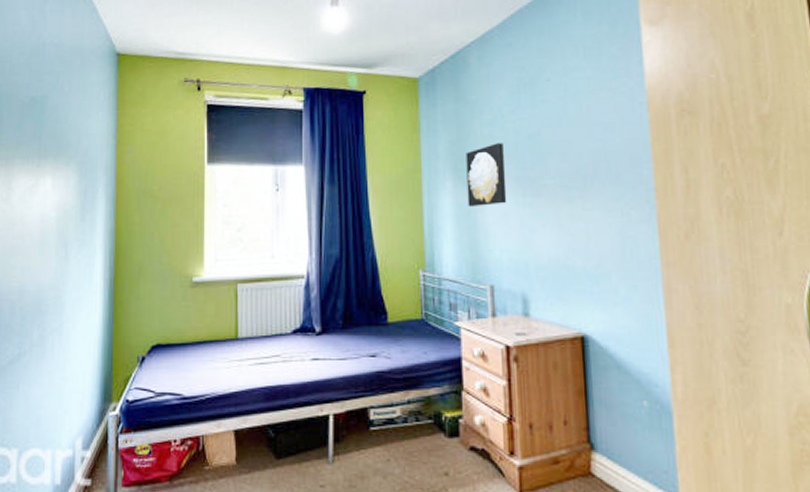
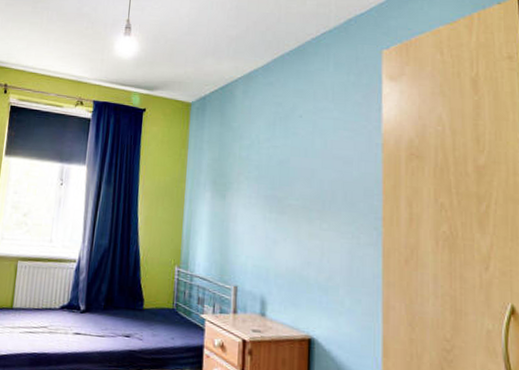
wall art: present [466,143,507,208] -> none [222,165,258,217]

